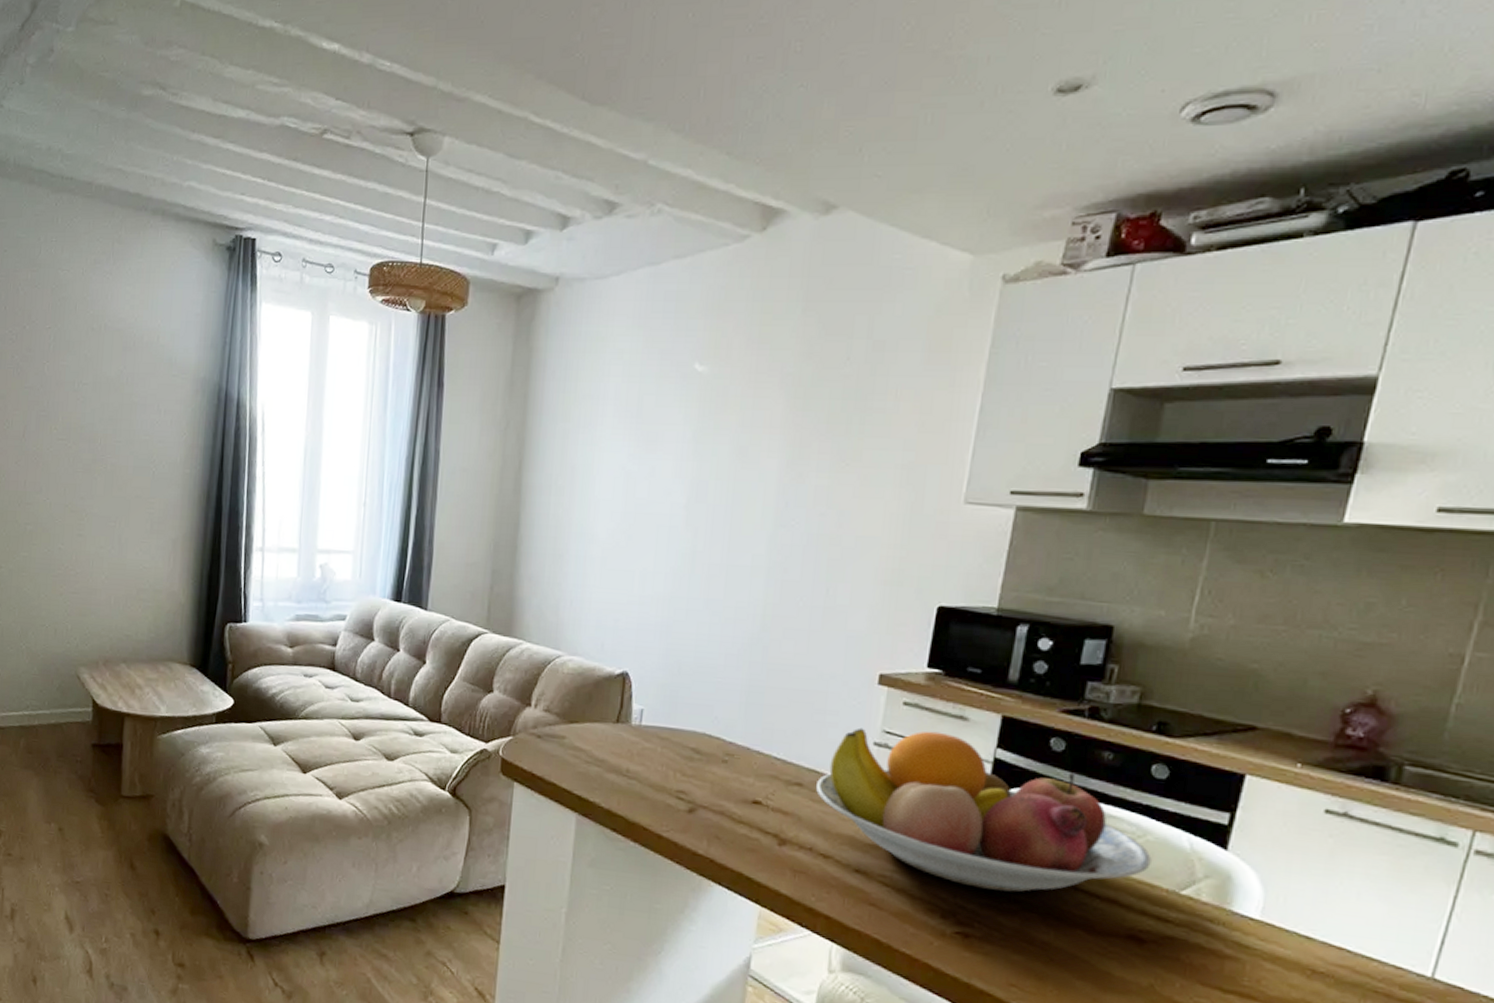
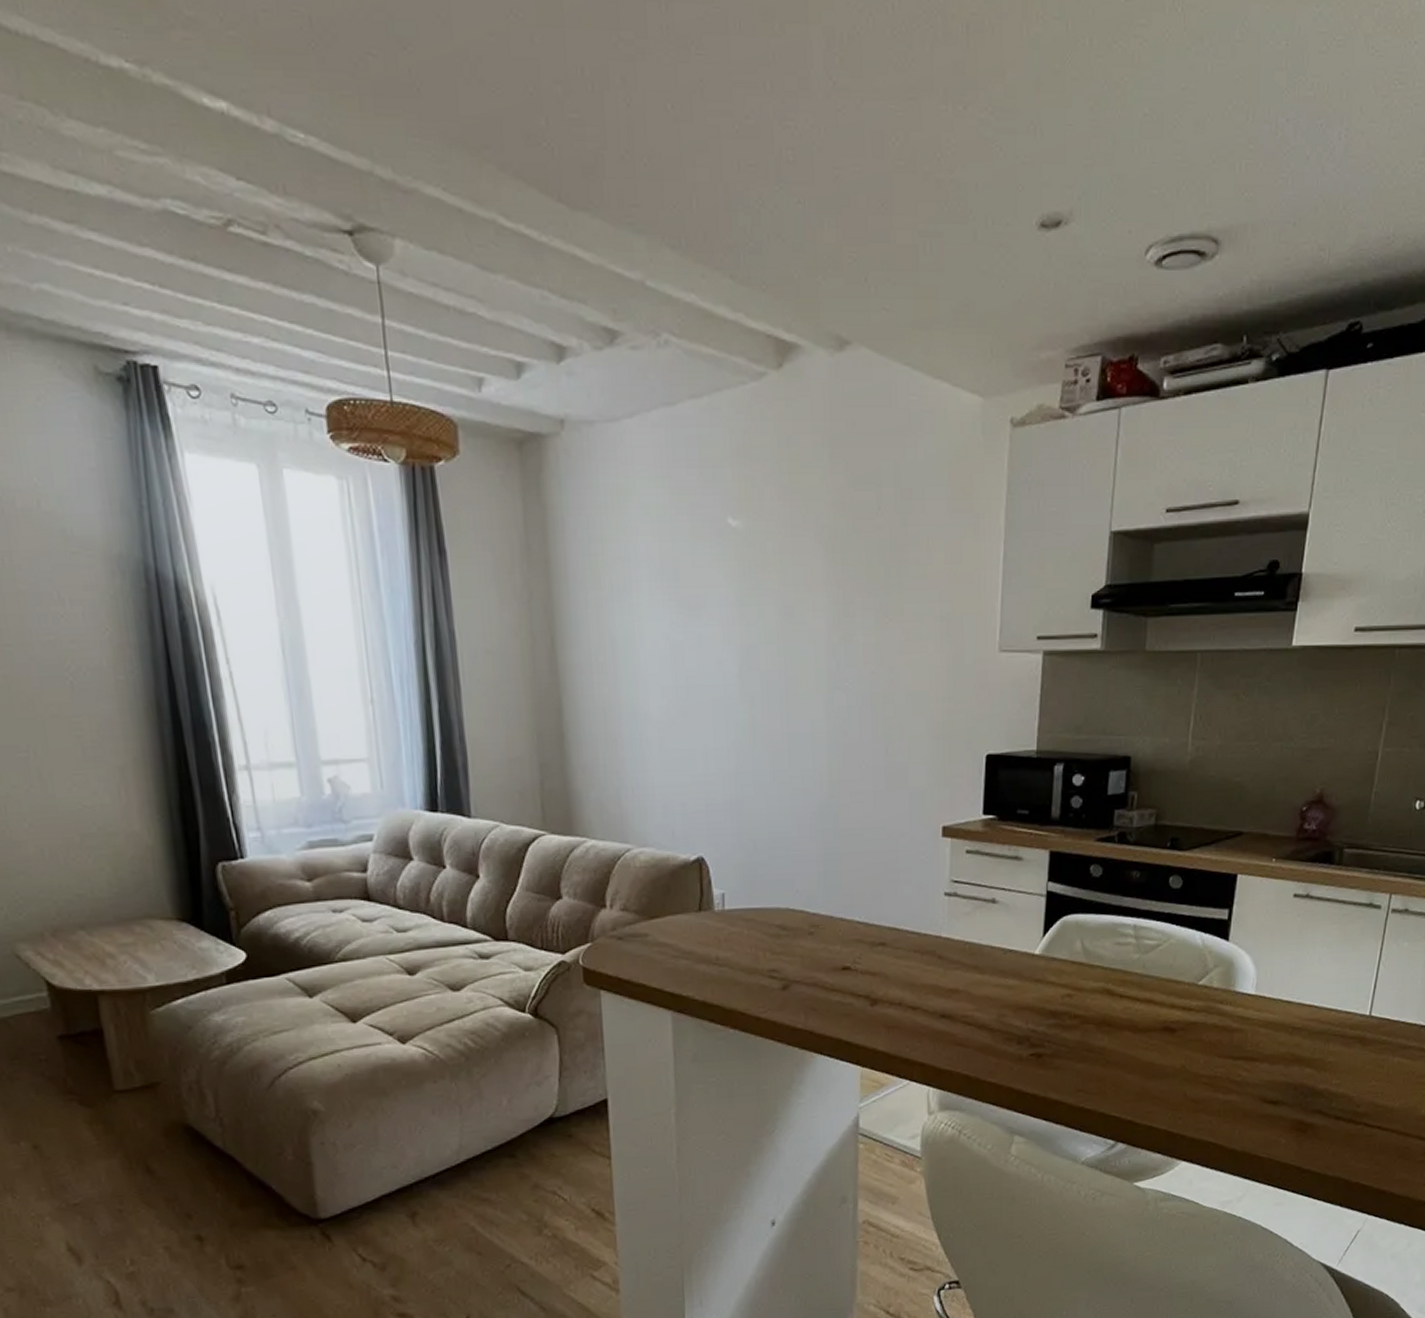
fruit bowl: present [815,727,1152,893] -> none [897,874,1175,1011]

